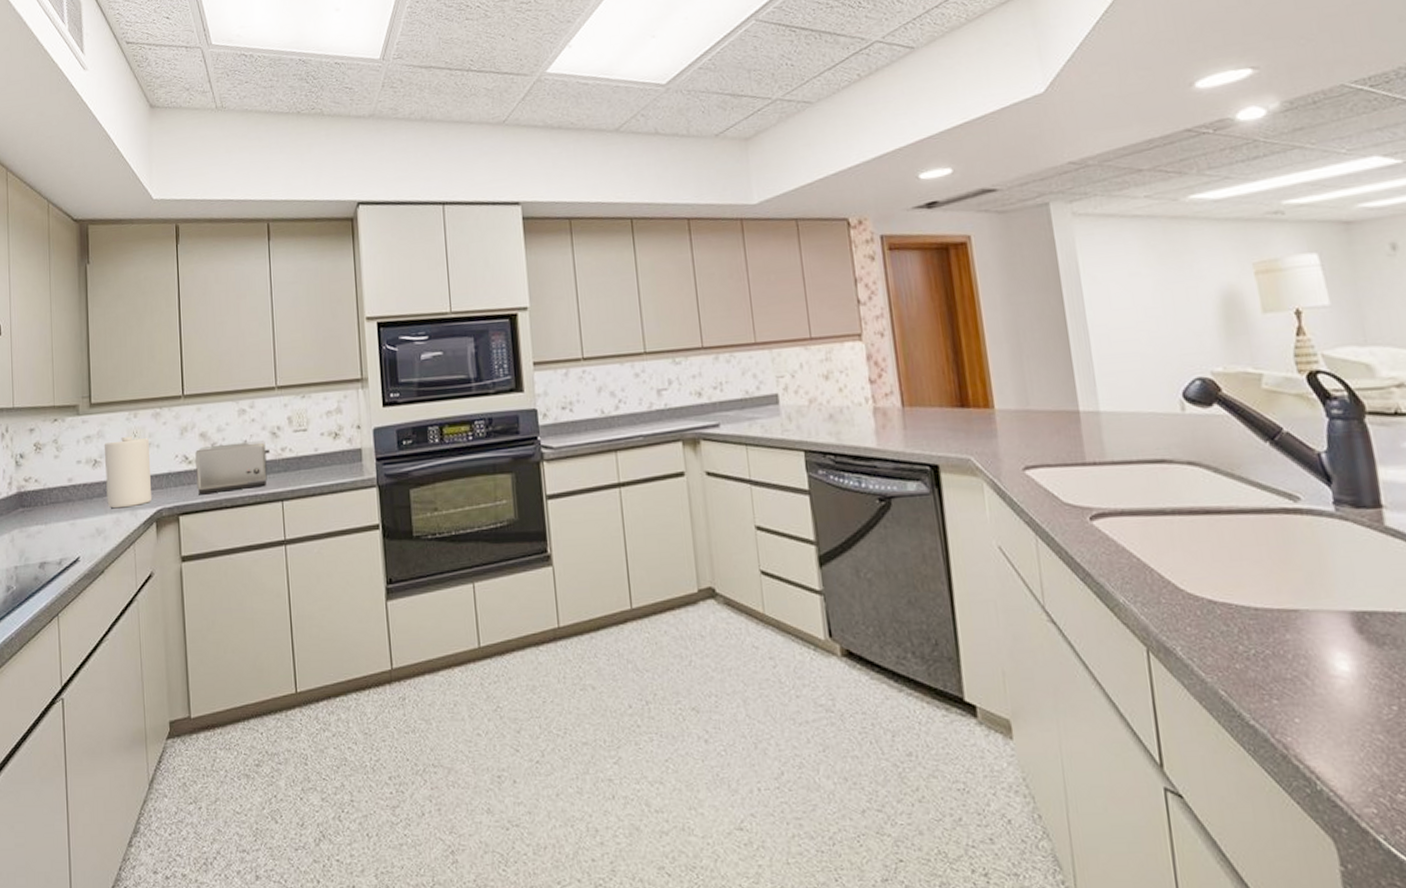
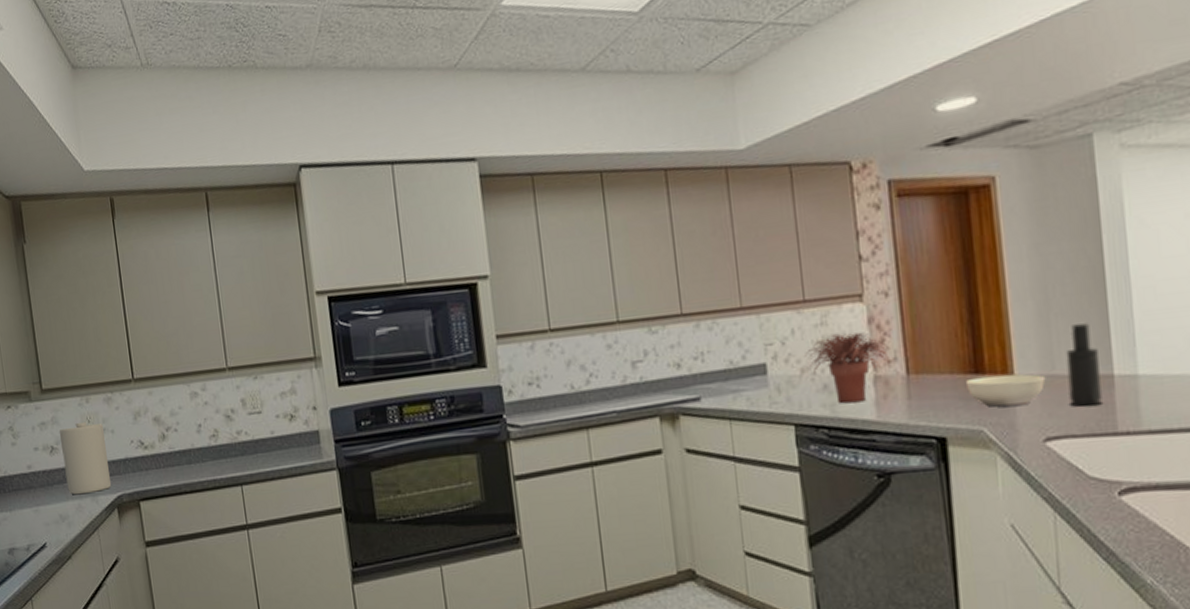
toaster: present [195,440,270,495] -> none [150,424,225,481]
potted plant: none [812,368,887,432] -> present [805,332,890,404]
bowl: none [952,408,1022,439] -> present [965,374,1046,408]
soap dispenser: none [1037,365,1071,440] -> present [1065,323,1102,408]

